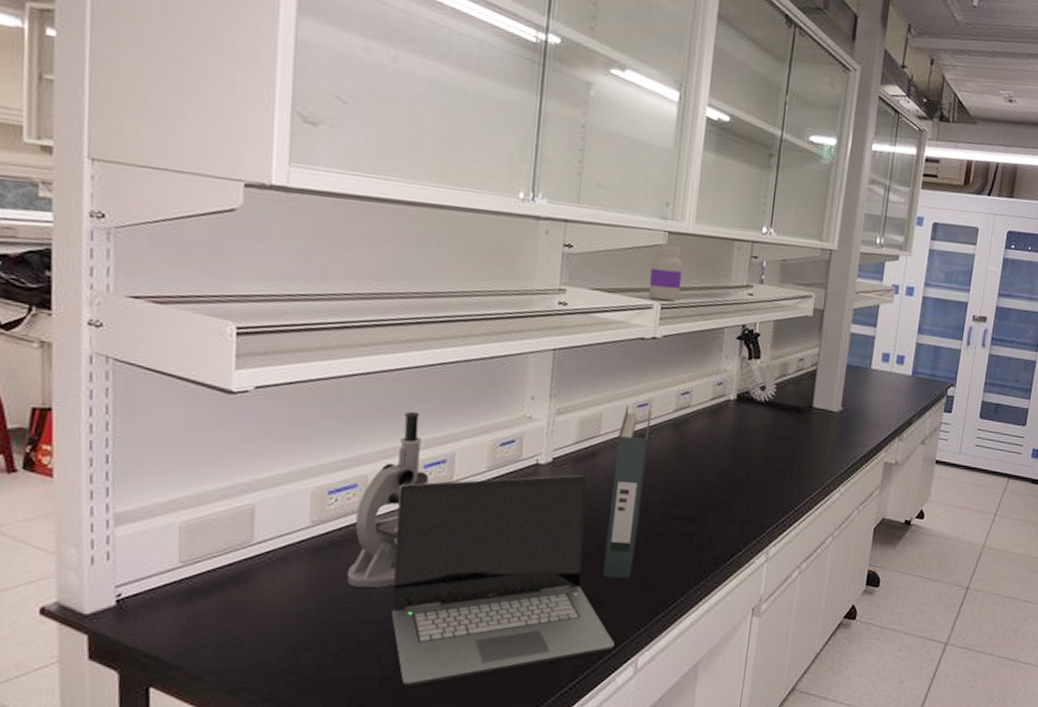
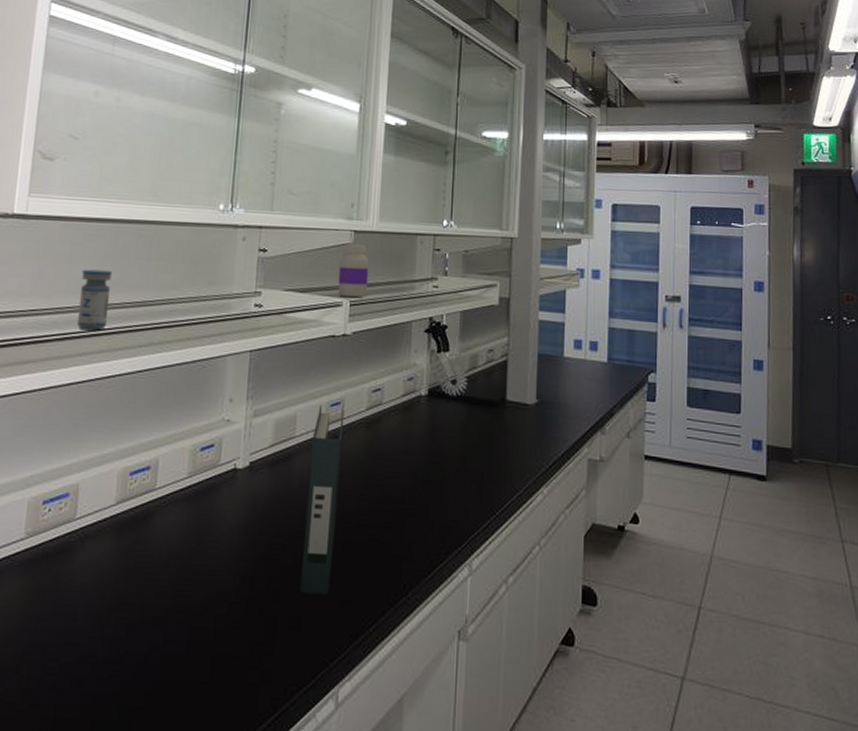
microscope: present [346,411,429,589] -> none [54,418,134,605]
medicine bottle: none [357,253,397,320] -> present [77,269,113,330]
laptop: present [391,475,614,687] -> none [94,480,314,718]

